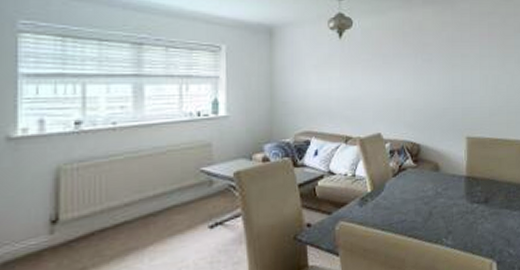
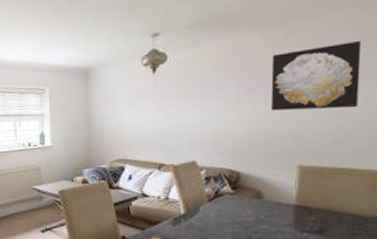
wall art: none [442,25,506,84] -> present [270,41,362,111]

